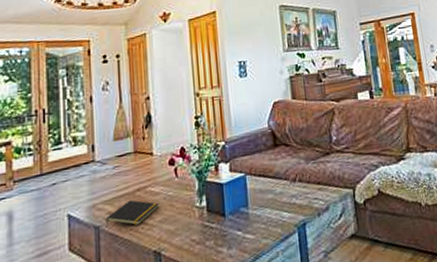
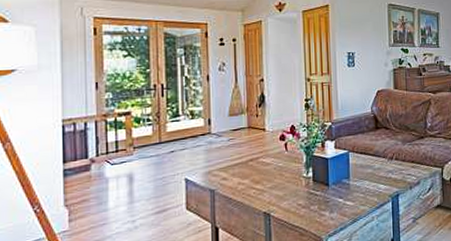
notepad: present [105,199,160,228] -> none [220,168,270,191]

